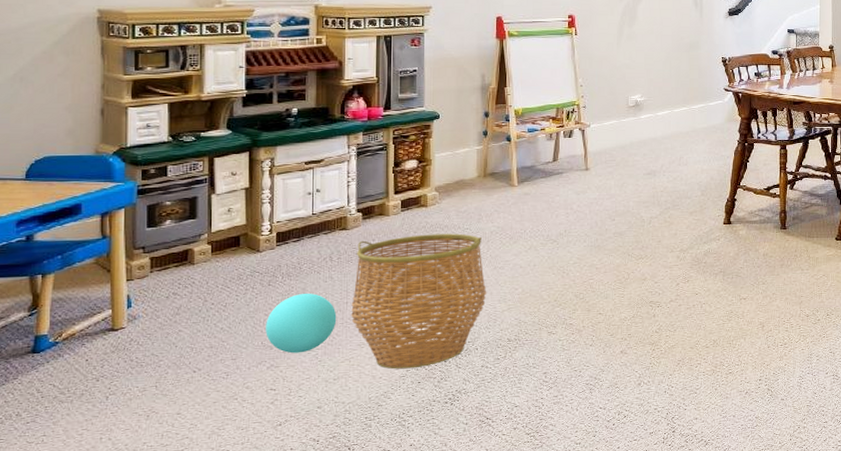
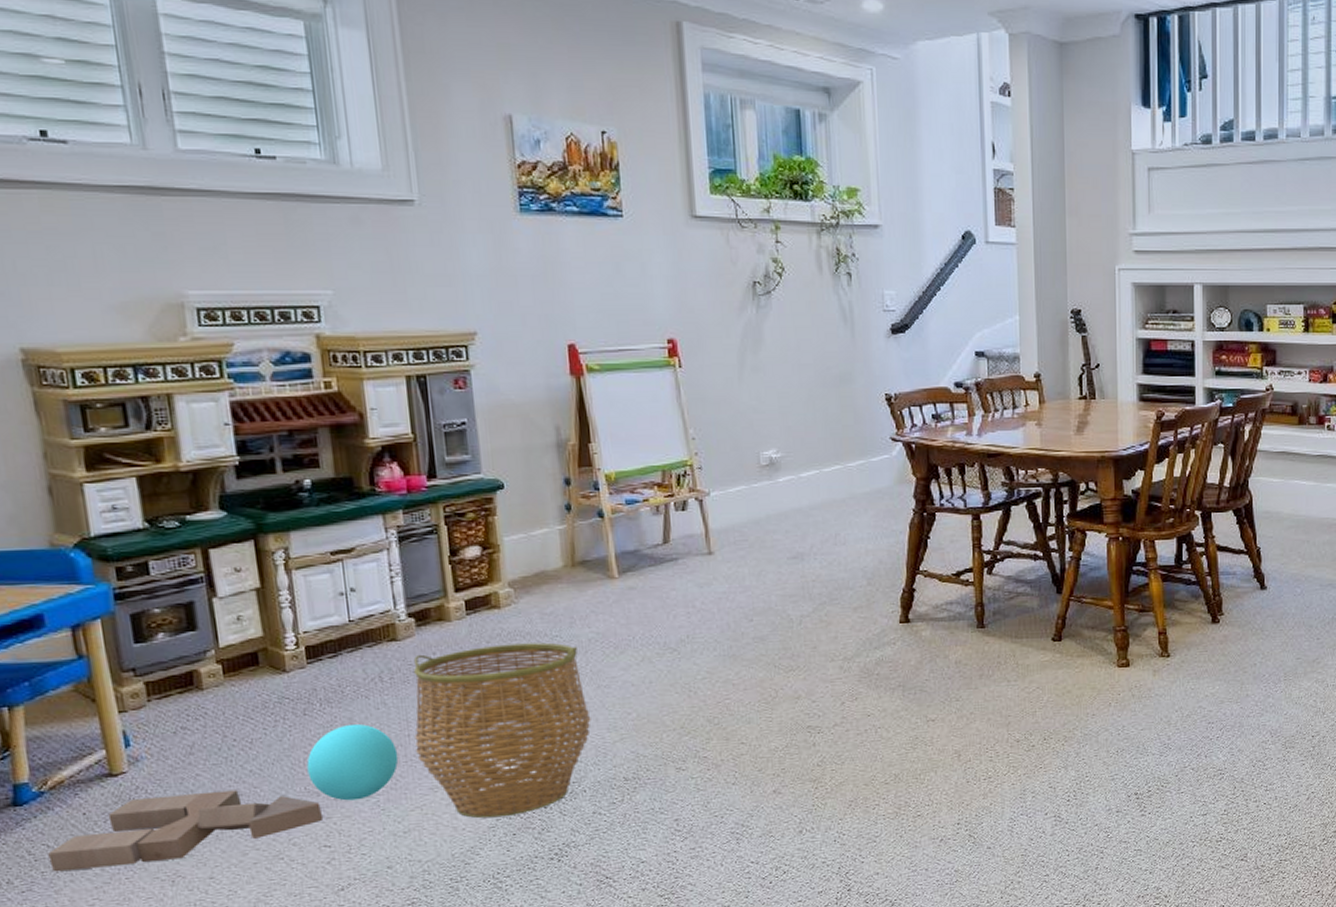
toy blocks: none [53,343,273,407] -> present [48,790,324,872]

